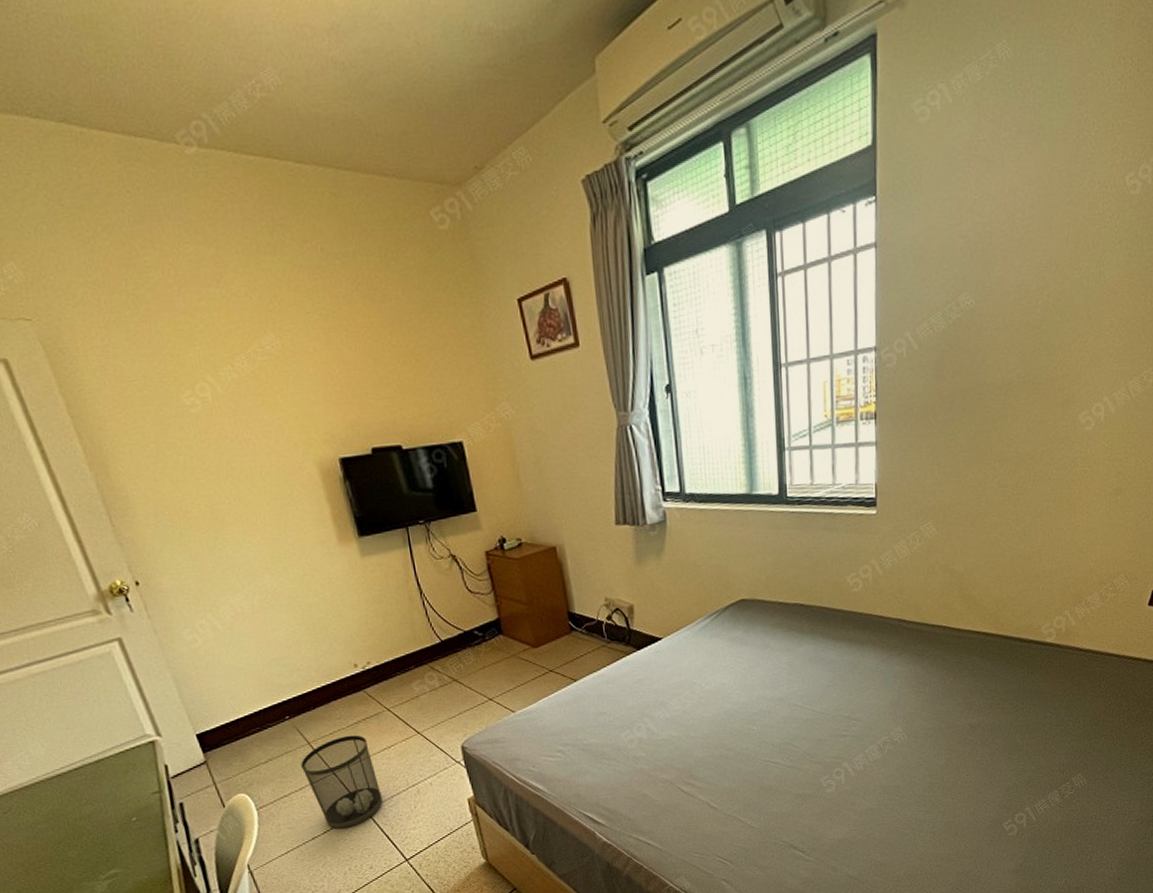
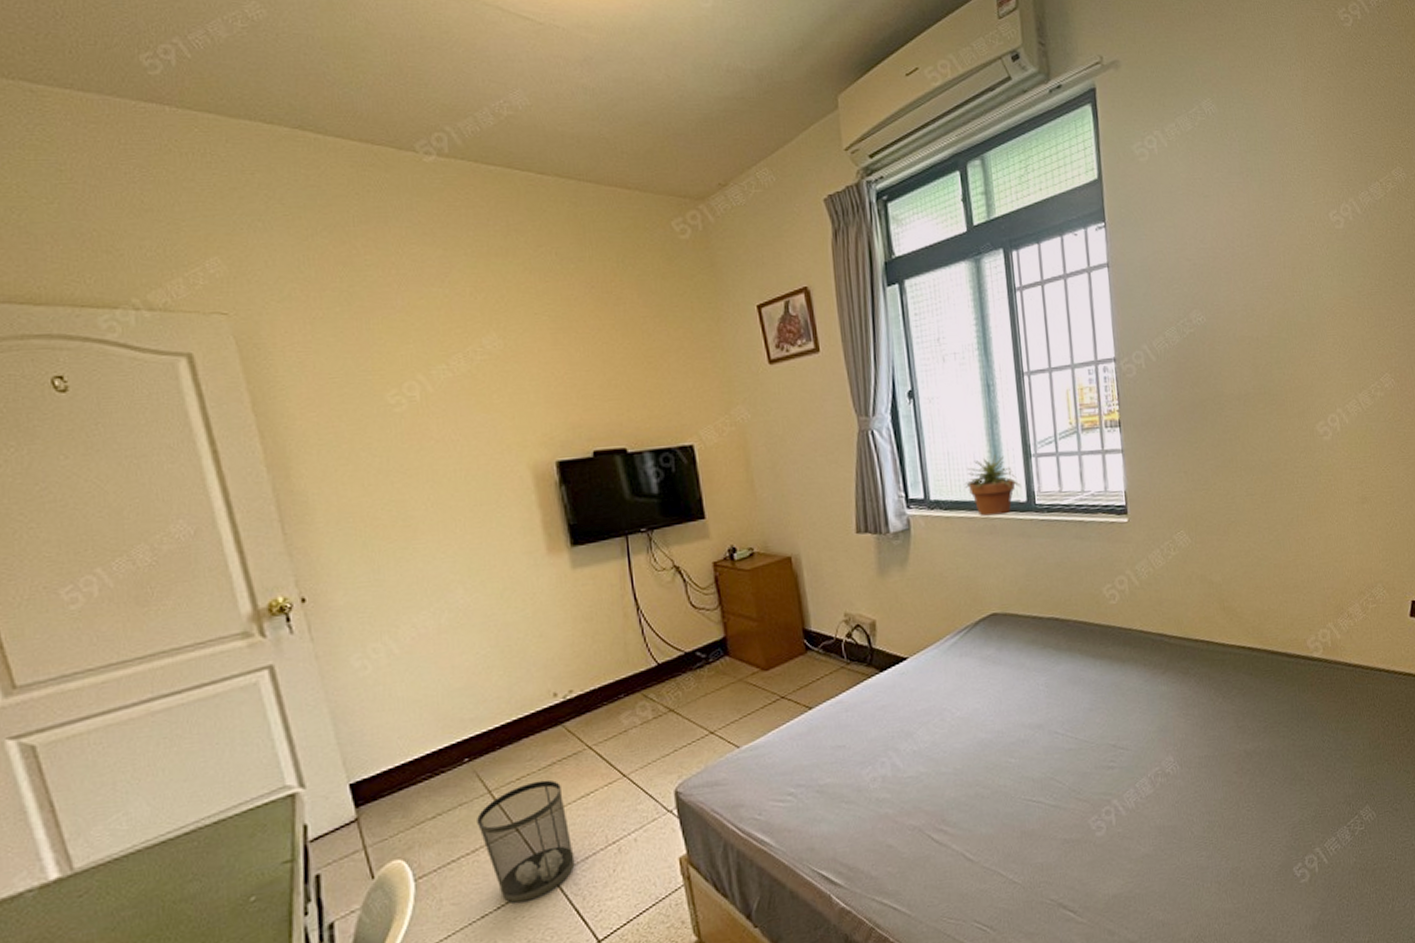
potted plant: none [719,448,774,510] -> present [964,455,1022,517]

